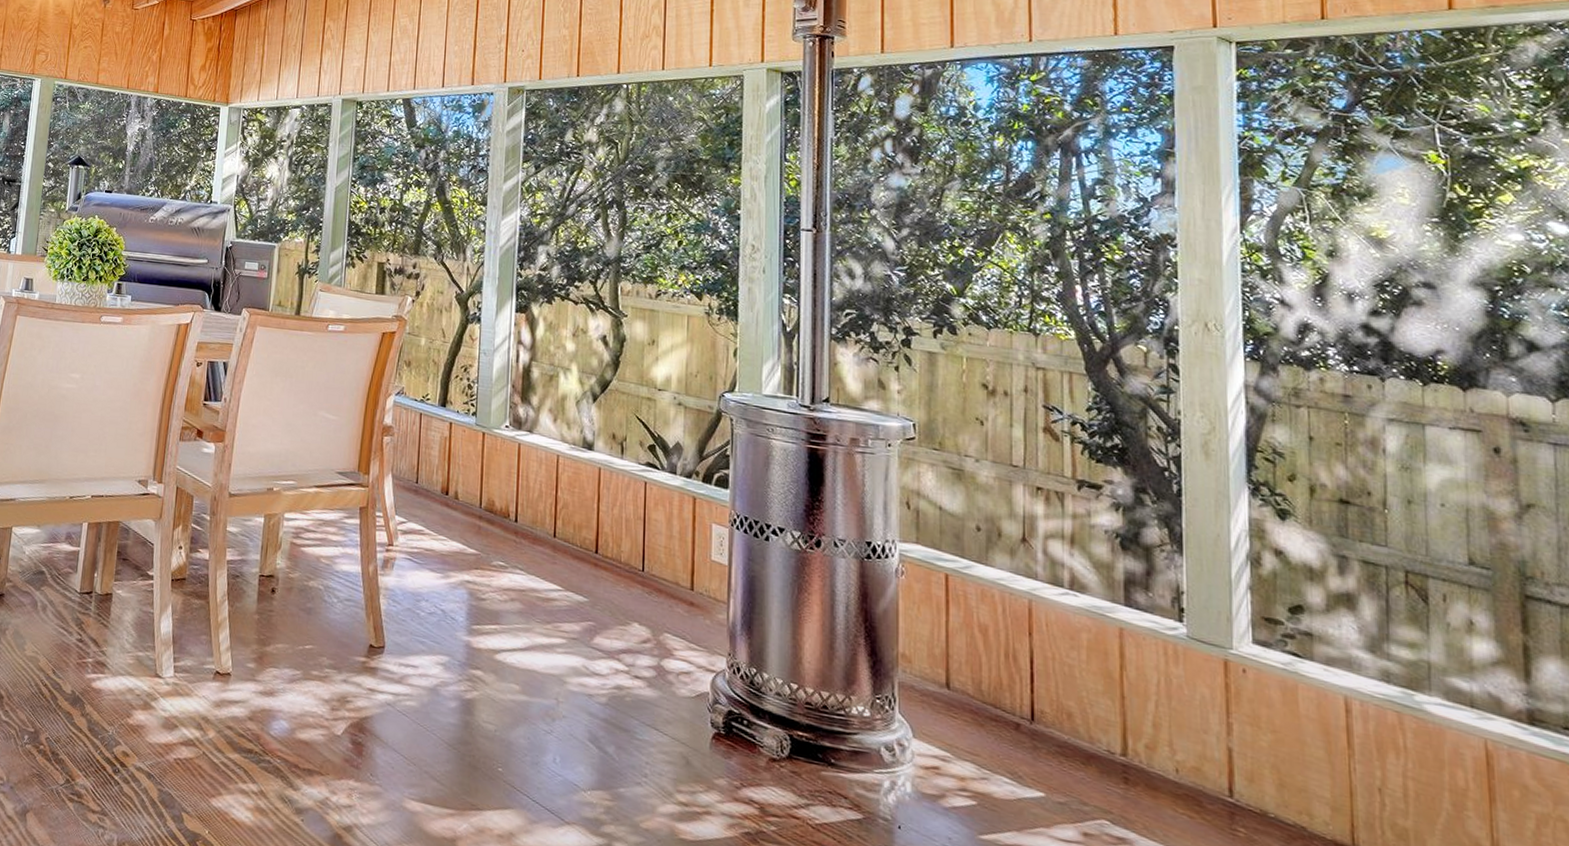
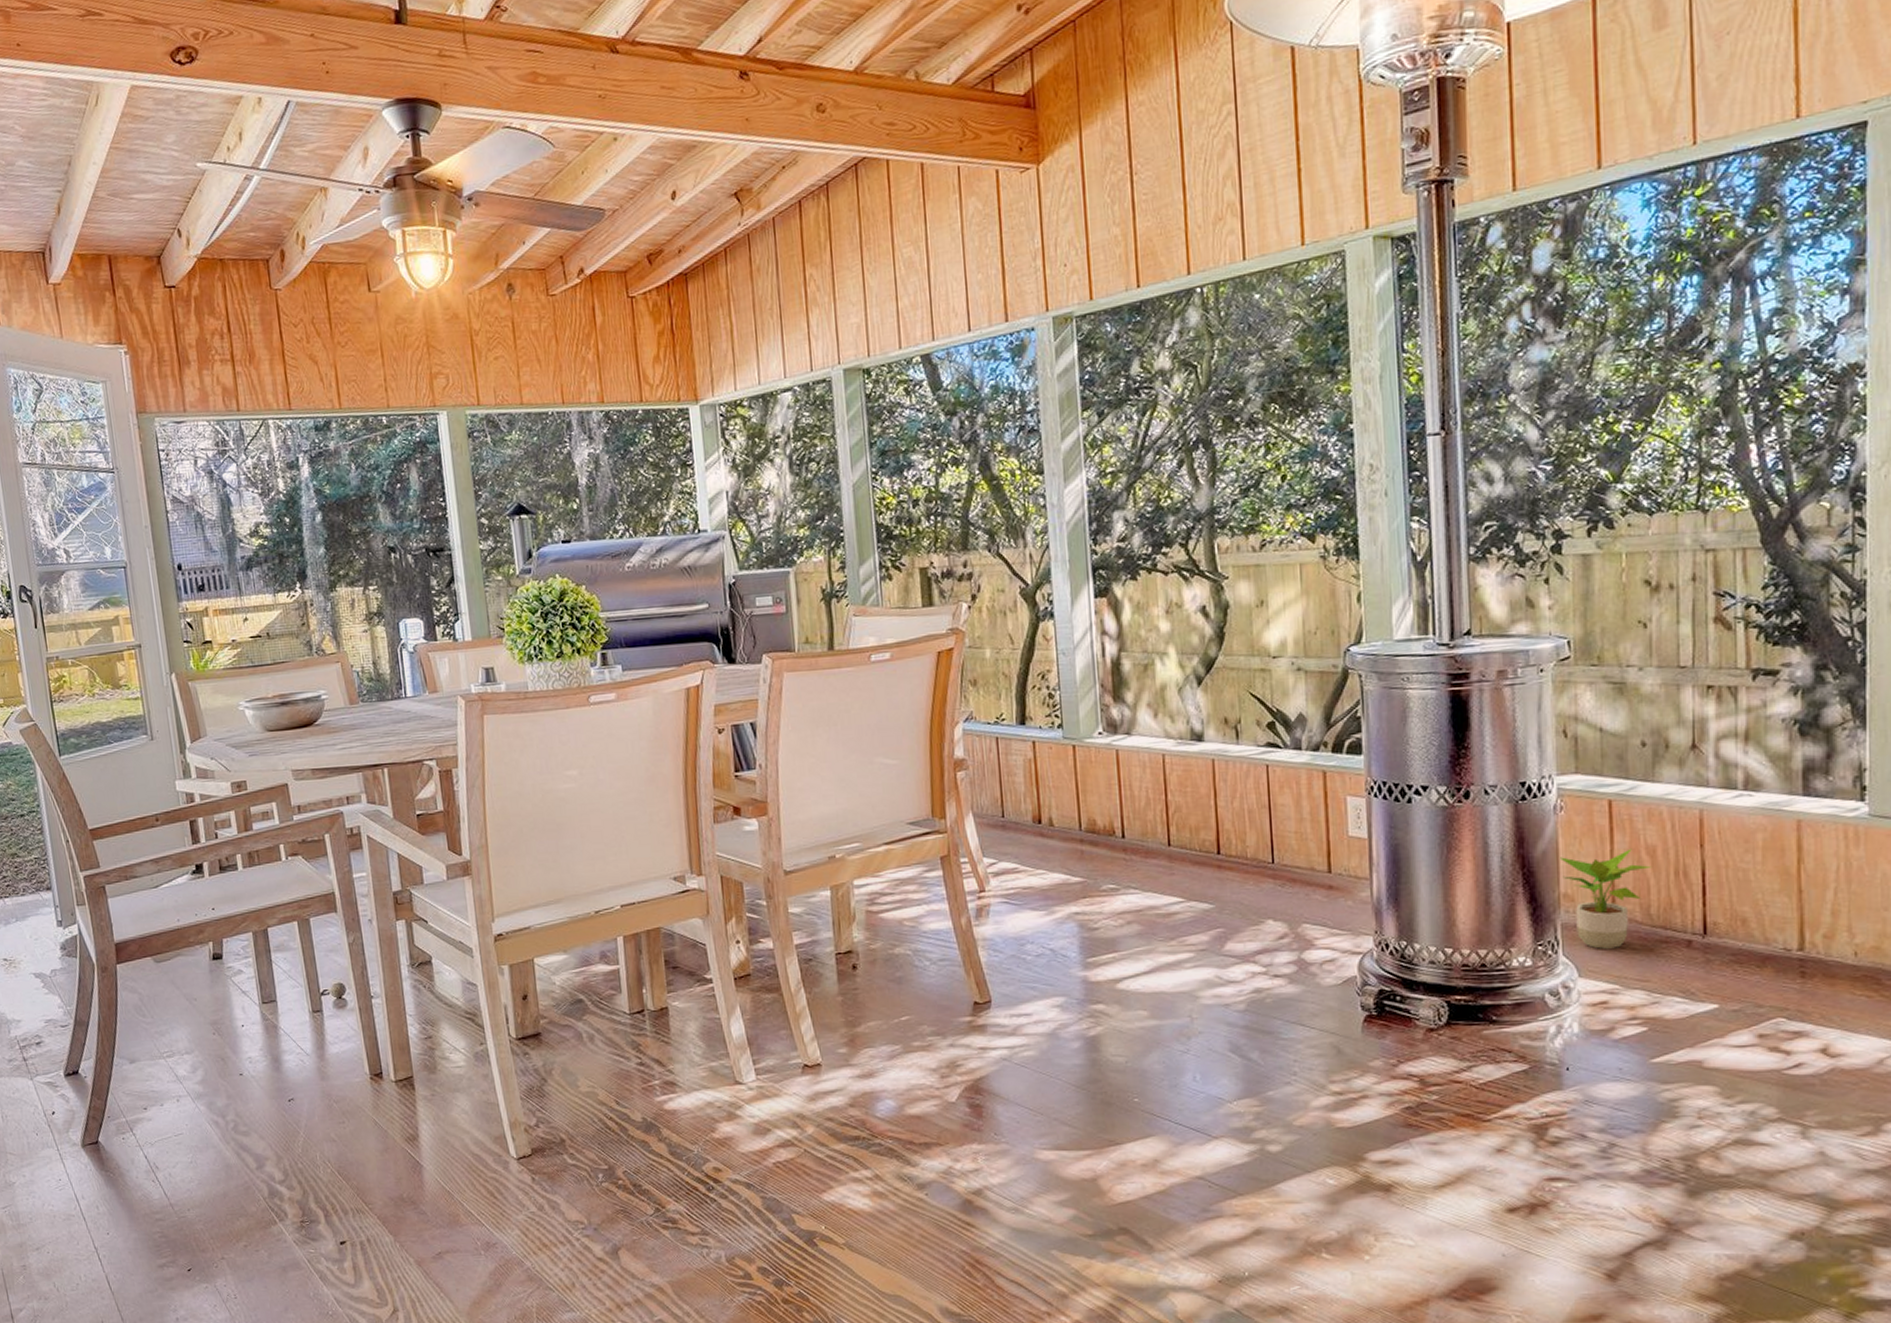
potted plant: none [900,618,984,717] -> present [1560,848,1652,949]

